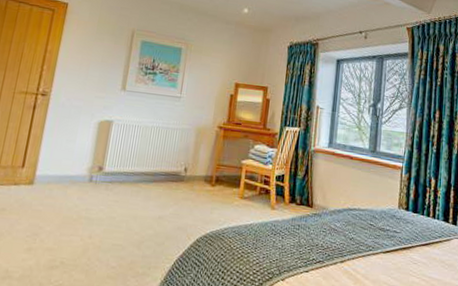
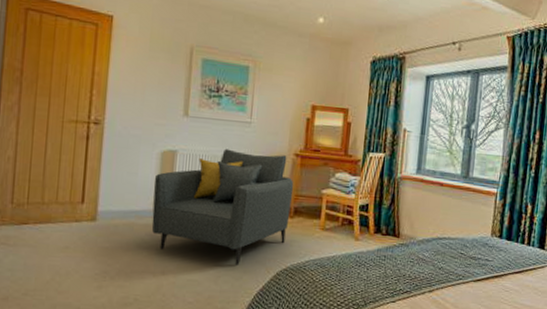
armchair: none [83,120,217,231] -> present [151,148,294,265]

